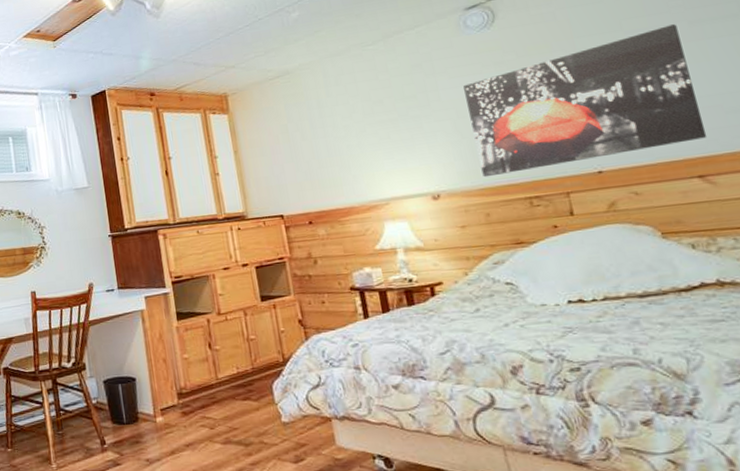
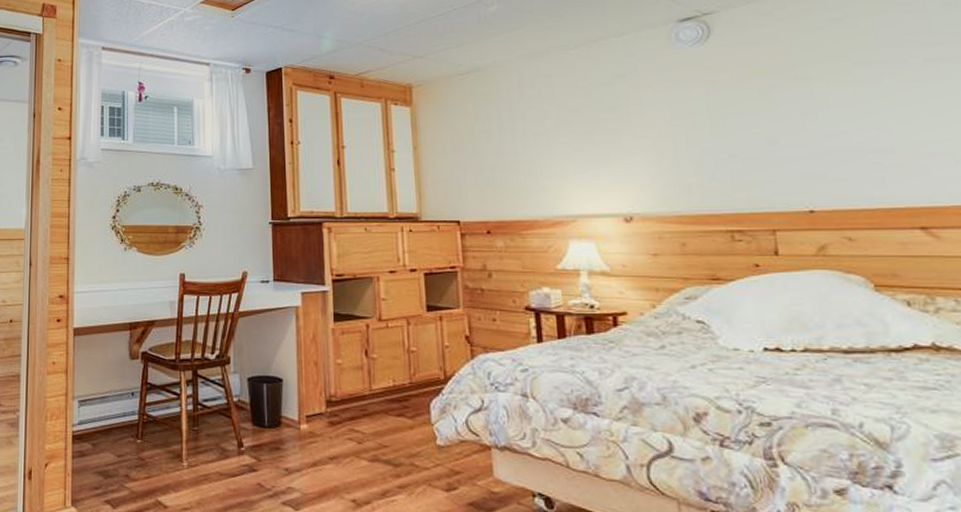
wall art: present [463,24,708,178] -> none [669,60,935,204]

